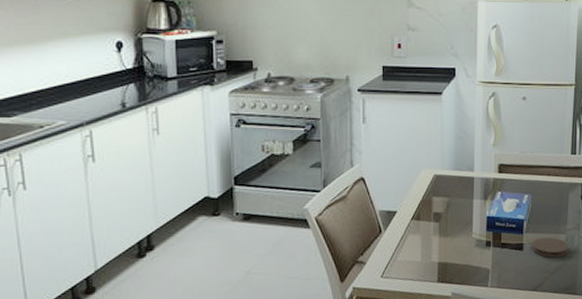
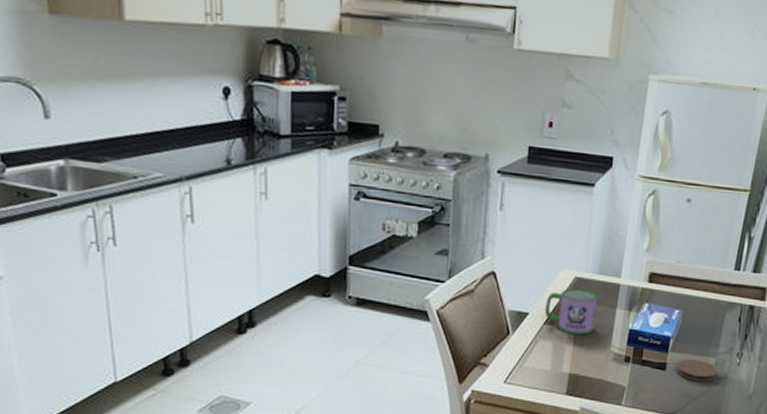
mug: none [411,185,455,226] -> present [545,288,597,335]

